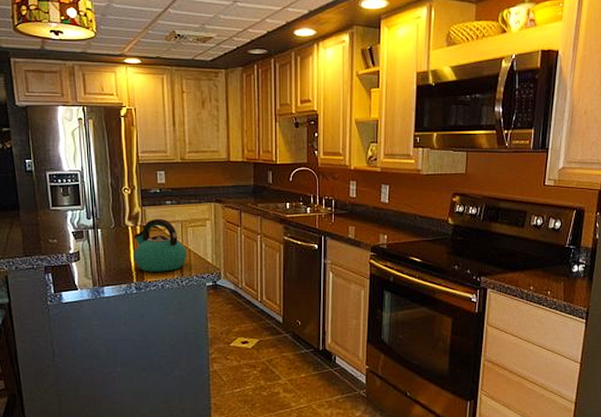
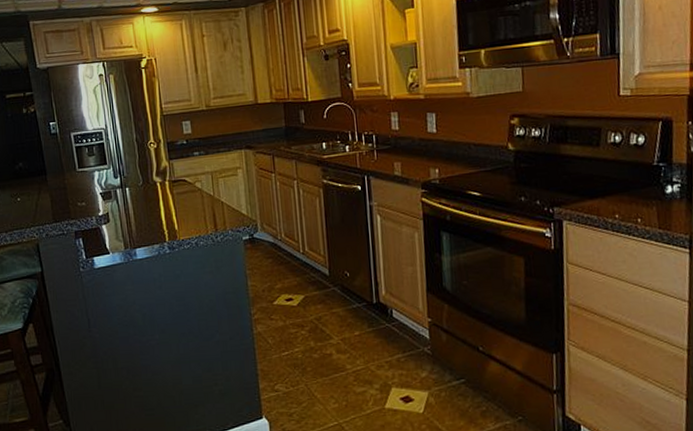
kettle: present [133,218,188,272] -> none [162,171,221,230]

